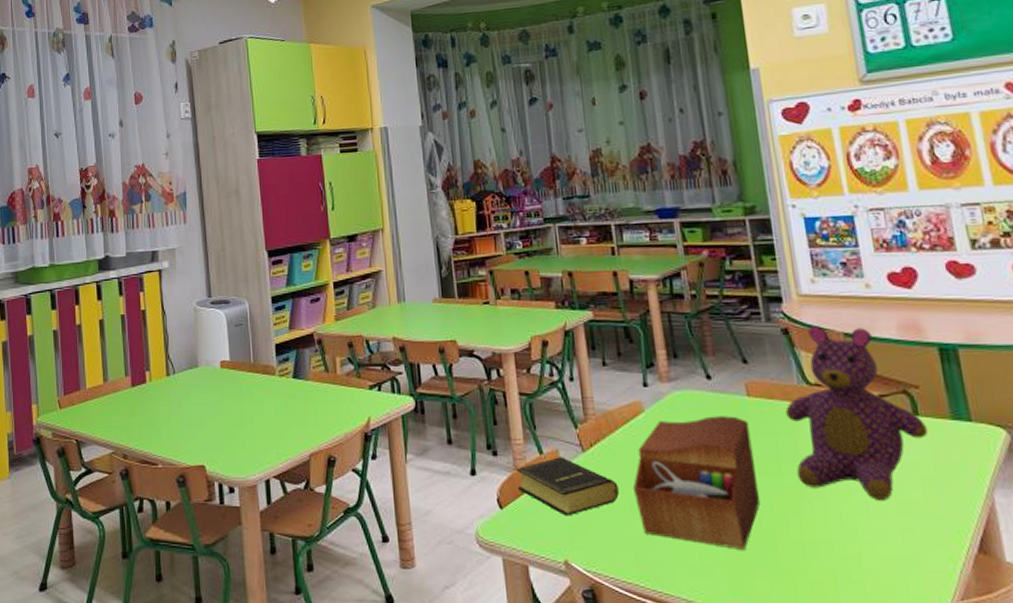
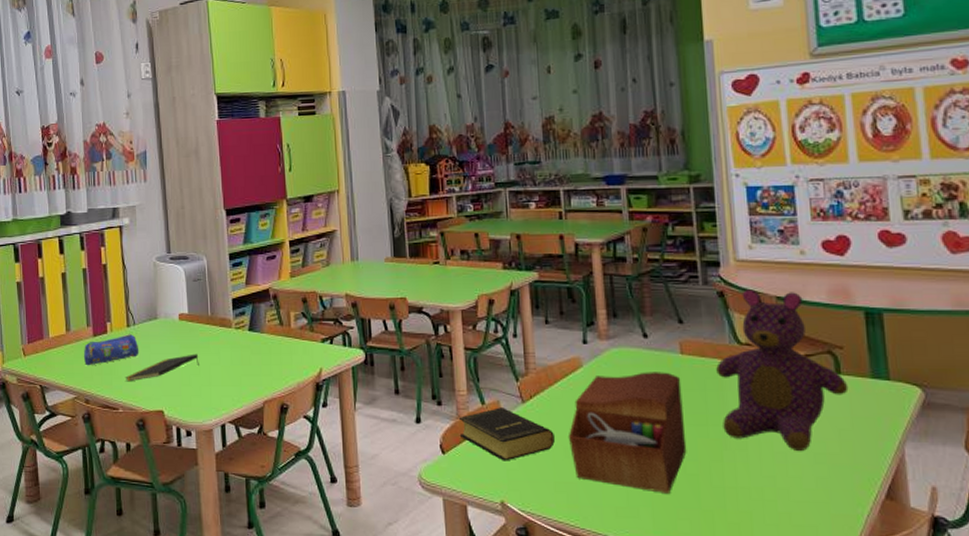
pencil case: none [121,382,180,419] -> present [83,333,139,366]
notepad: none [164,403,242,435] -> present [124,354,199,382]

